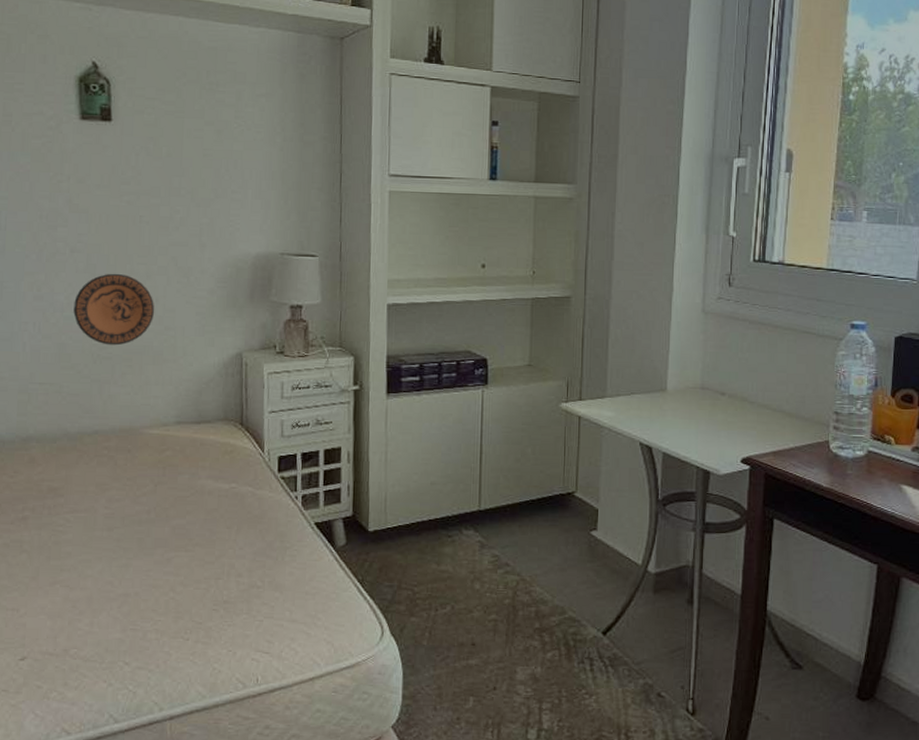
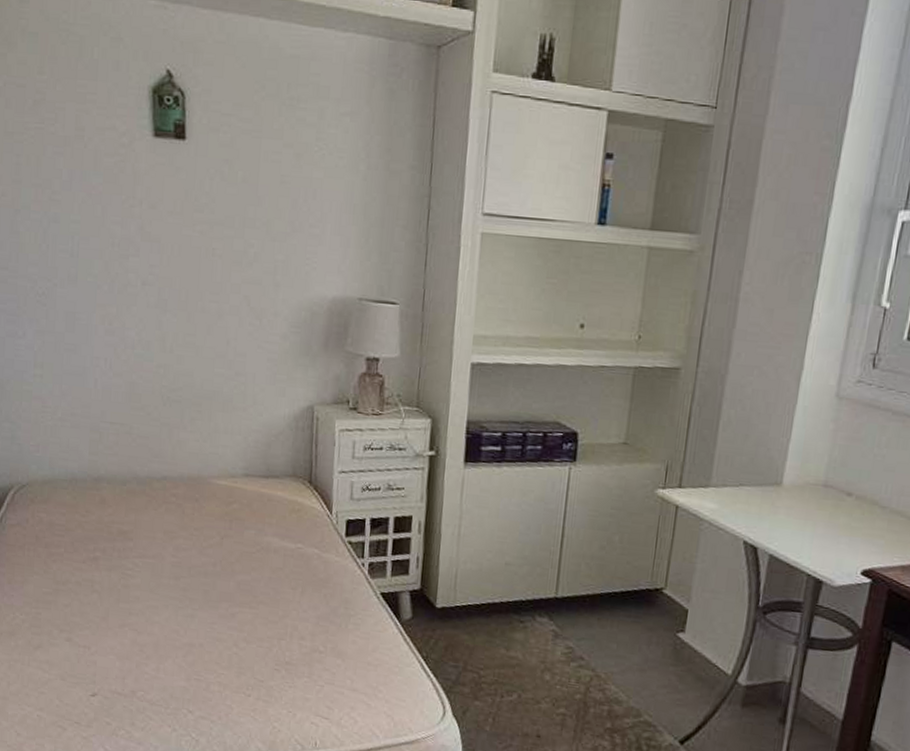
decorative plate: present [73,273,155,346] -> none [144,310,226,389]

